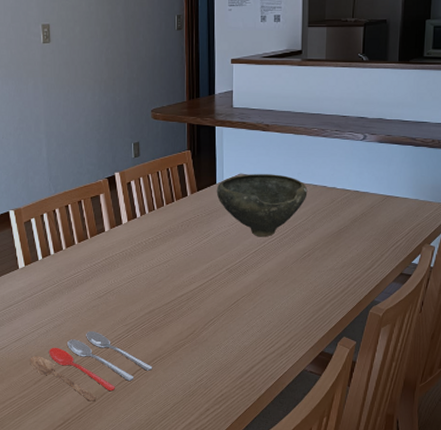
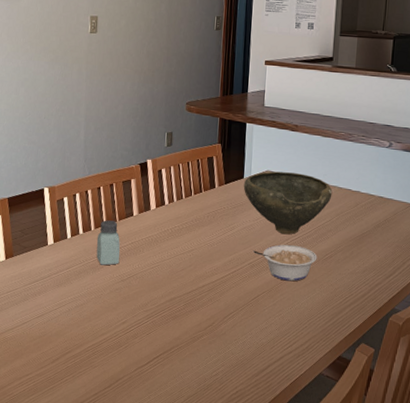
cooking utensil: present [30,330,153,401] -> none [49,313,170,386]
saltshaker: none [69,238,95,284] -> present [96,220,120,266]
legume: none [229,248,295,283] -> present [252,244,317,282]

